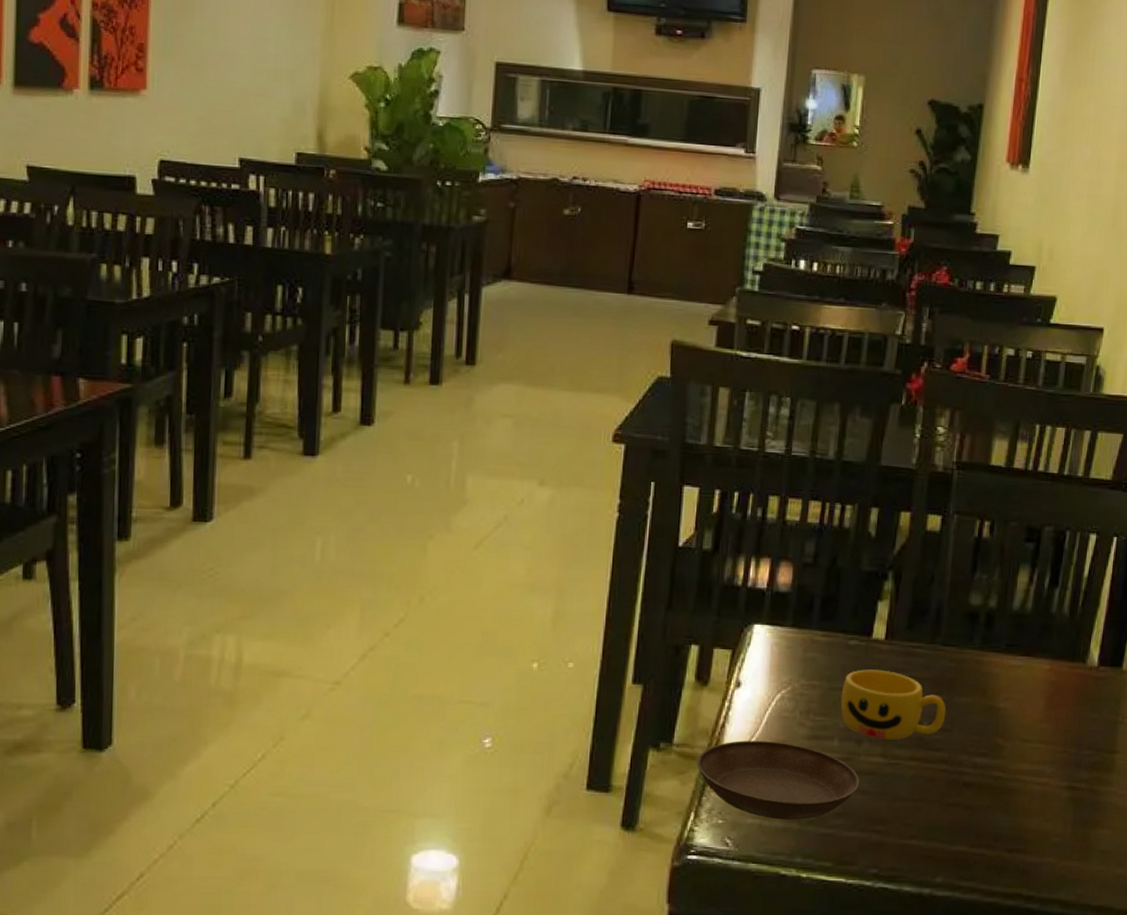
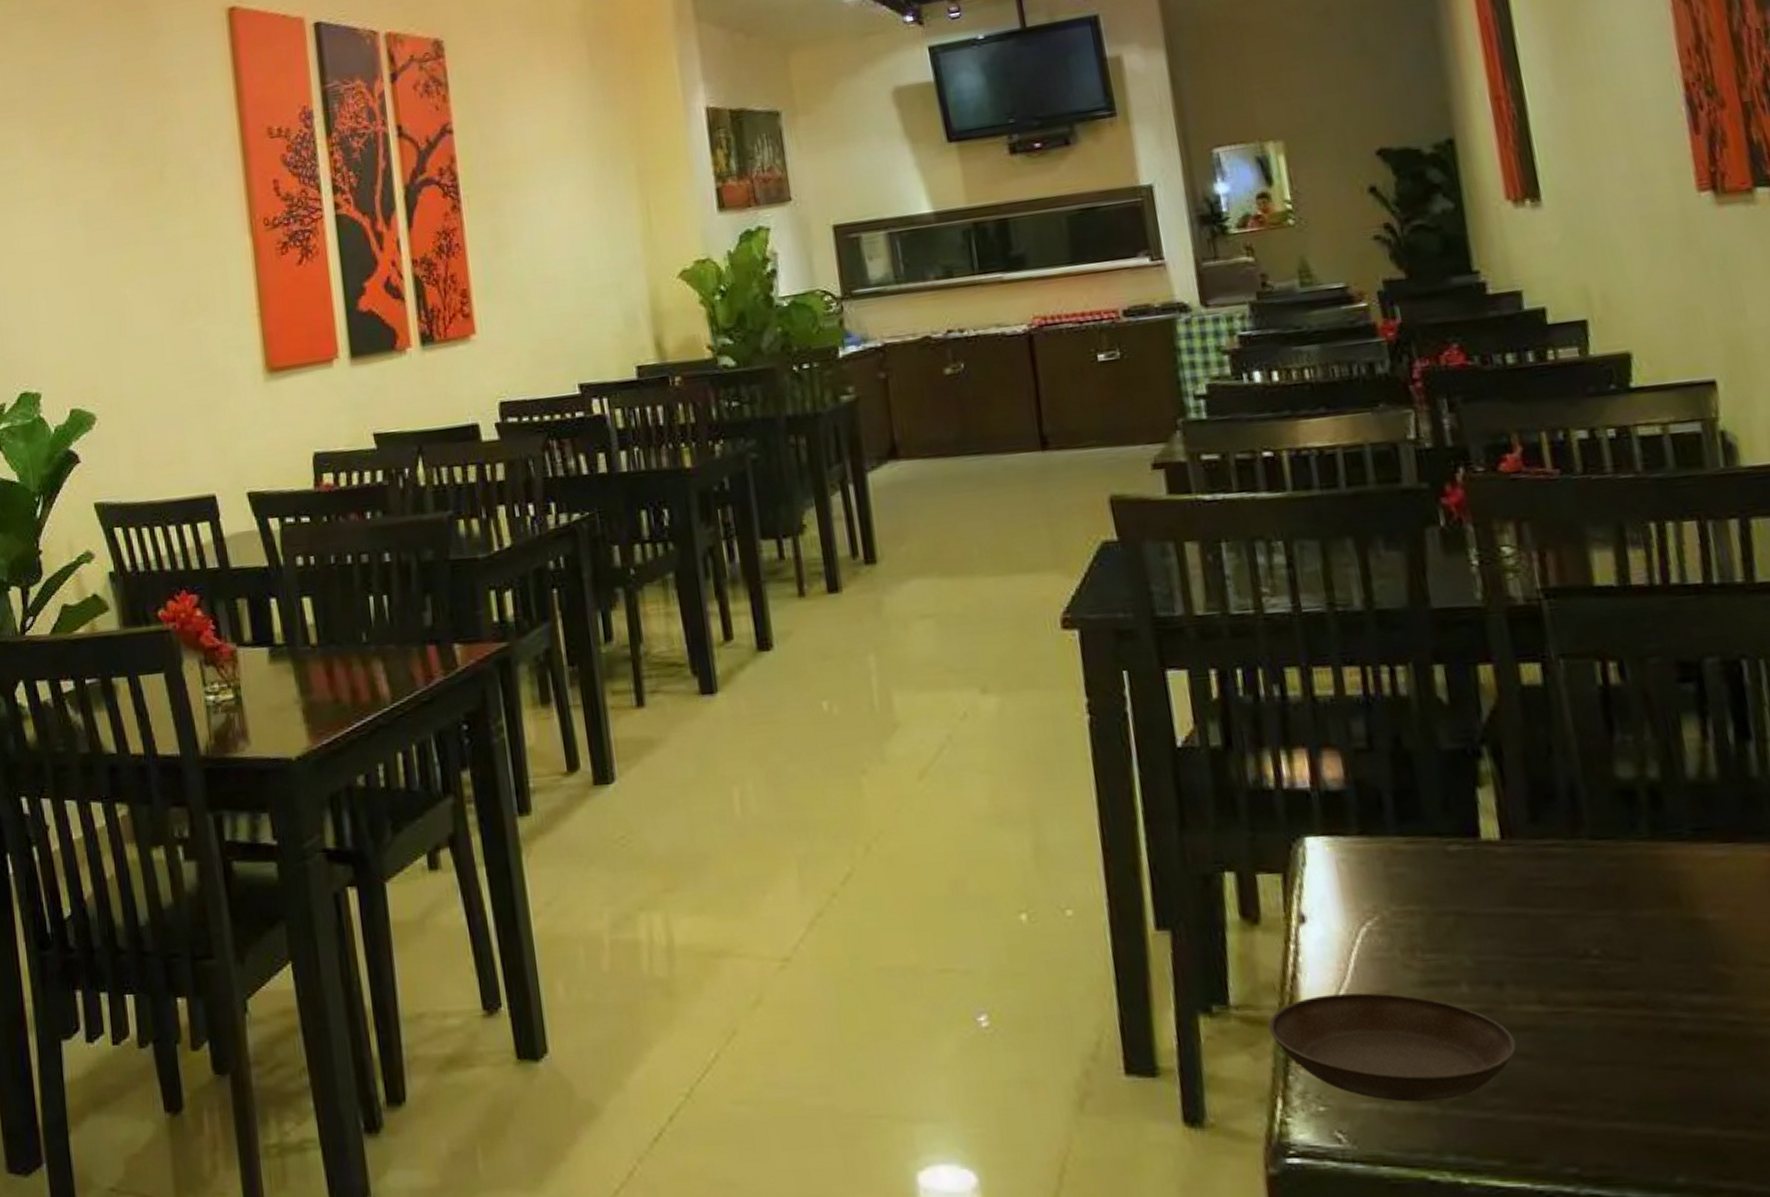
cup: present [840,669,946,740] -> none [1454,881,1625,980]

